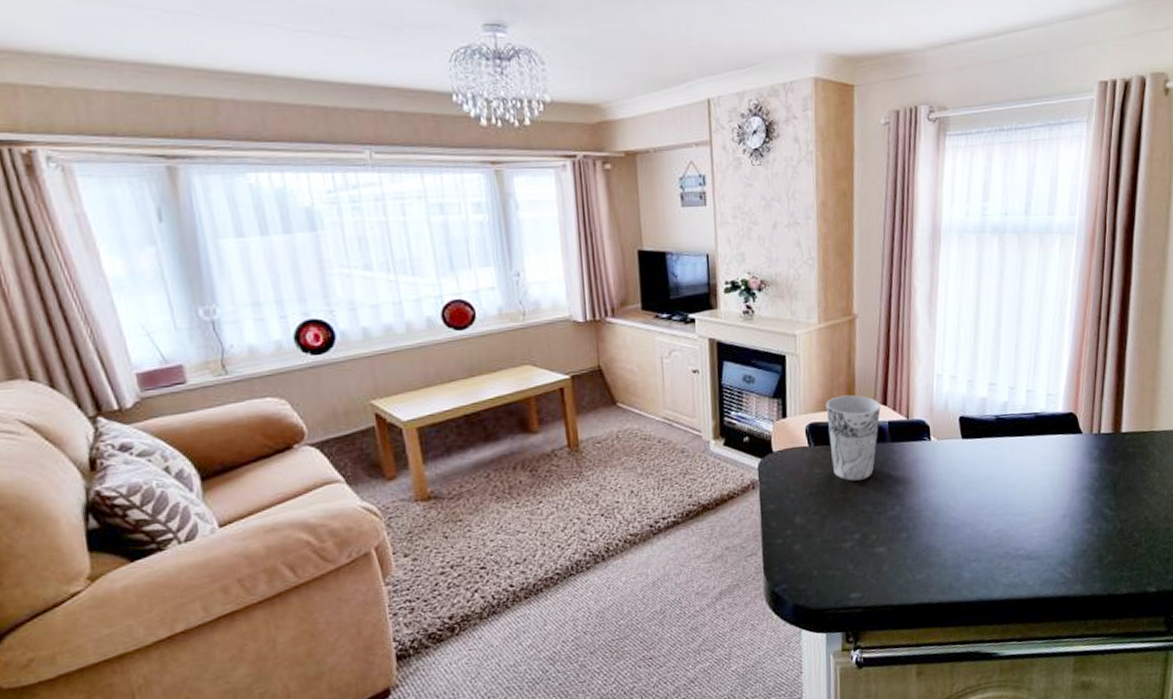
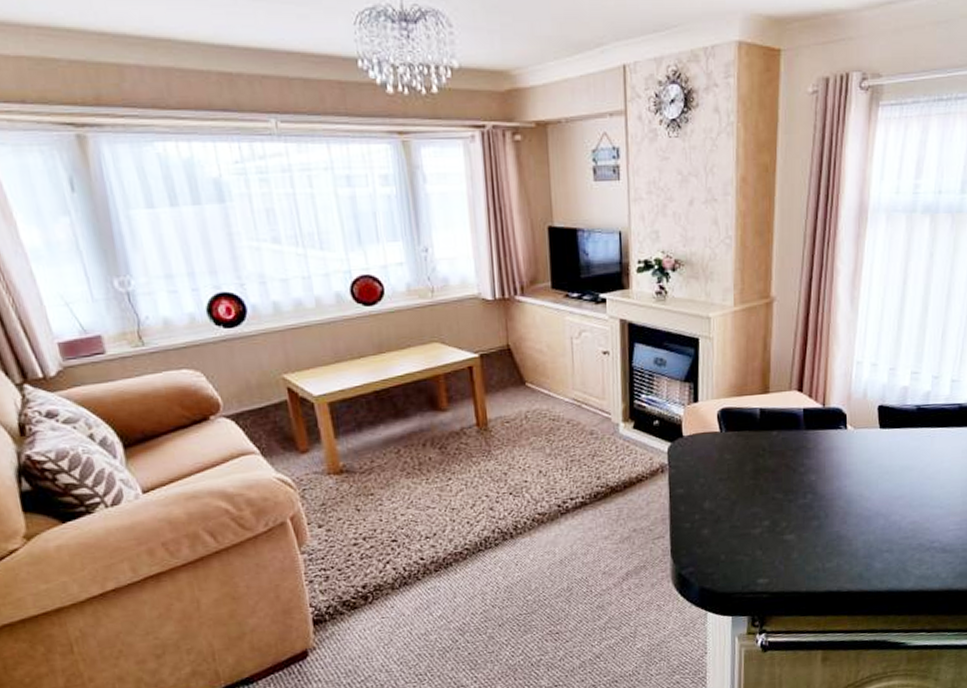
cup: present [826,395,881,481] -> none [739,380,796,468]

